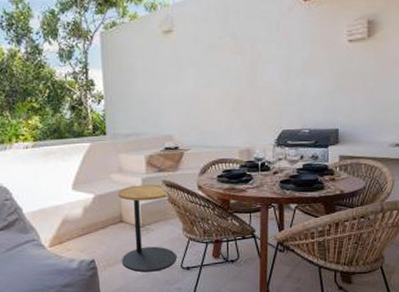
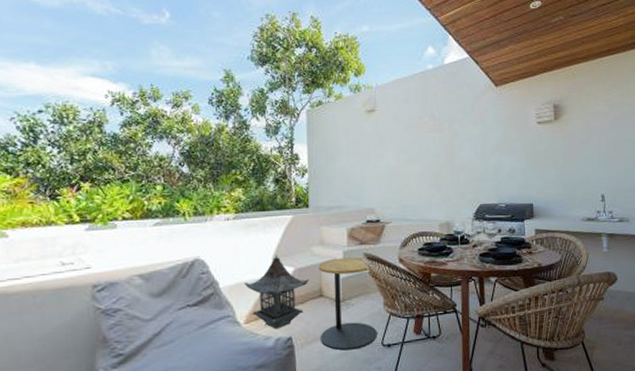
lantern: none [46,182,110,253] -> present [244,254,310,329]

